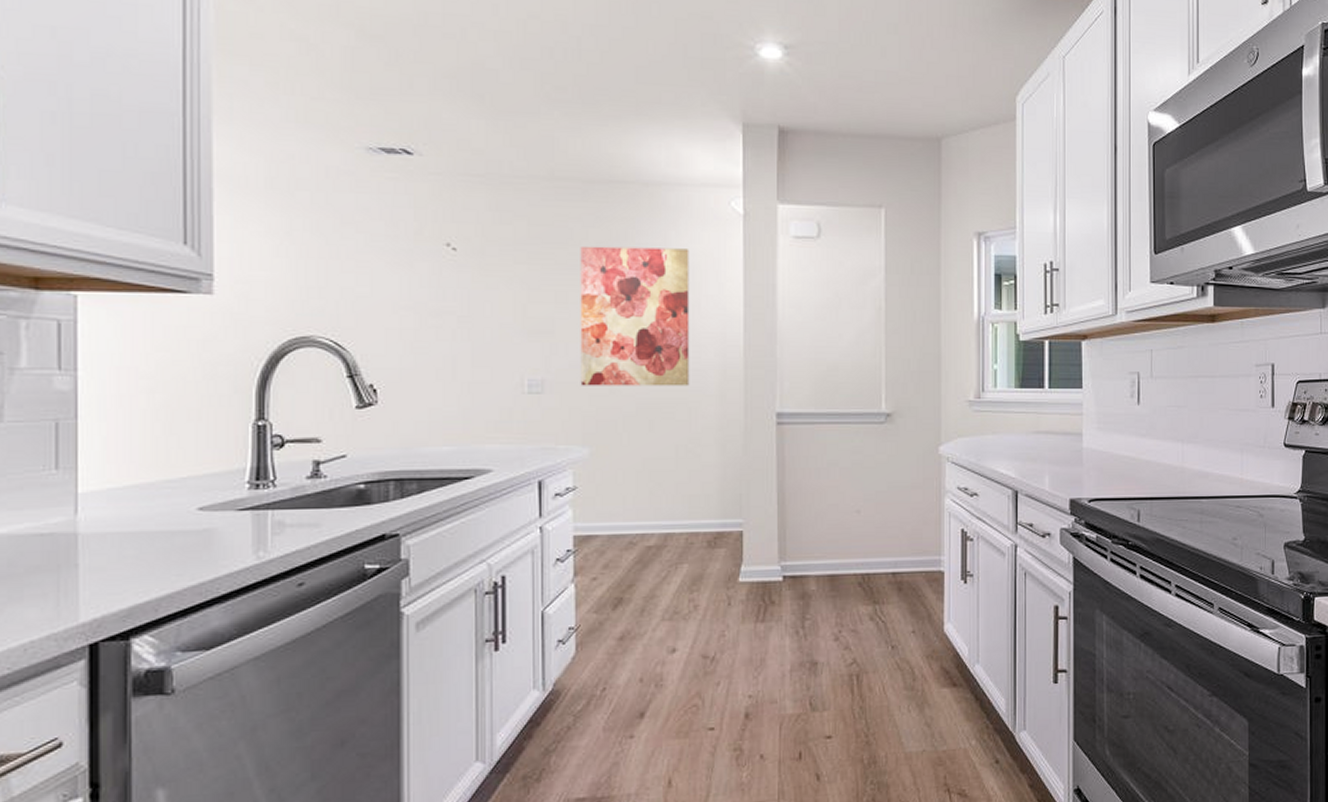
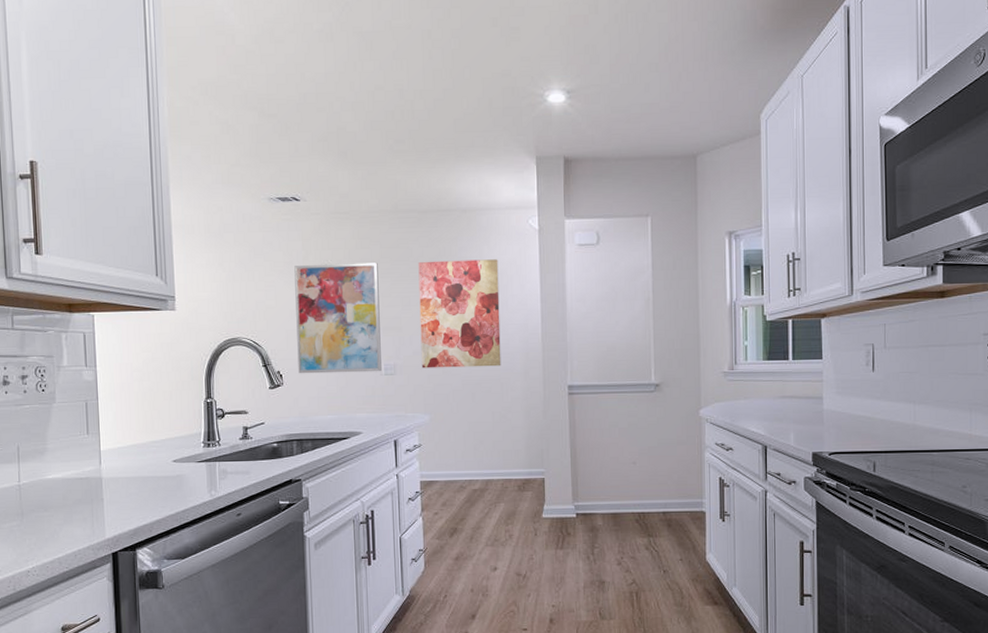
wall art: none [401,241,524,389] -> present [294,262,382,374]

